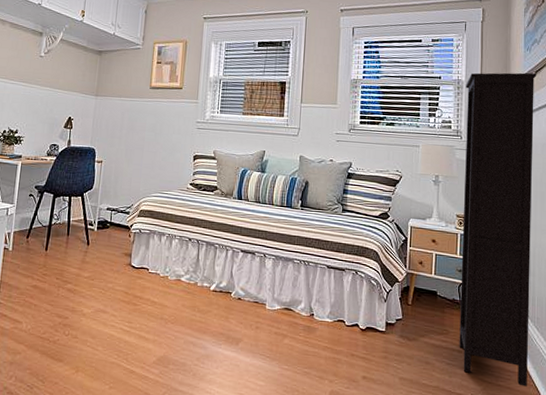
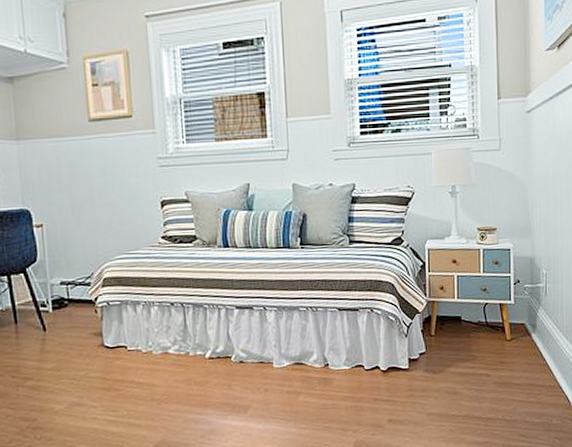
bookcase: present [459,72,537,387] -> none [480,47,560,399]

